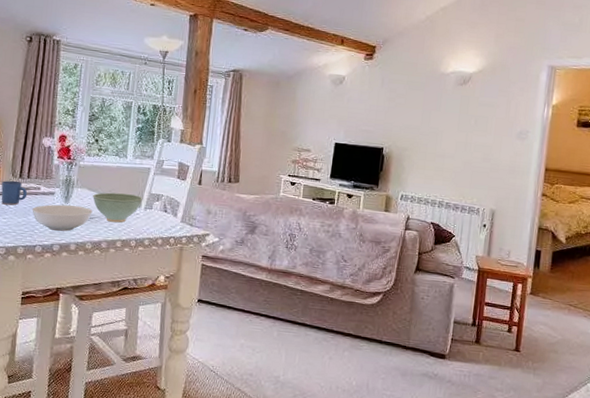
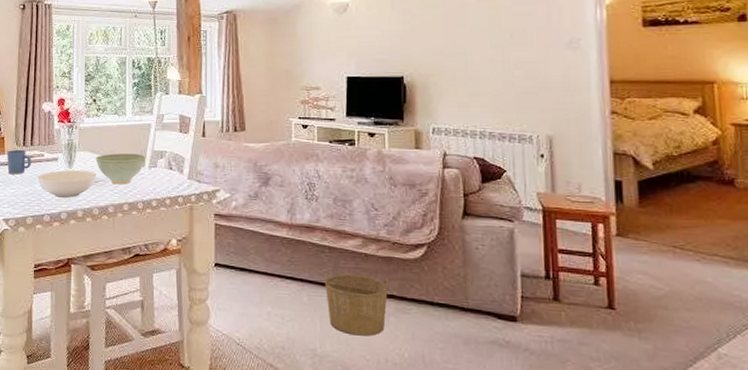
basket: none [293,314,348,367] -> present [324,273,389,336]

